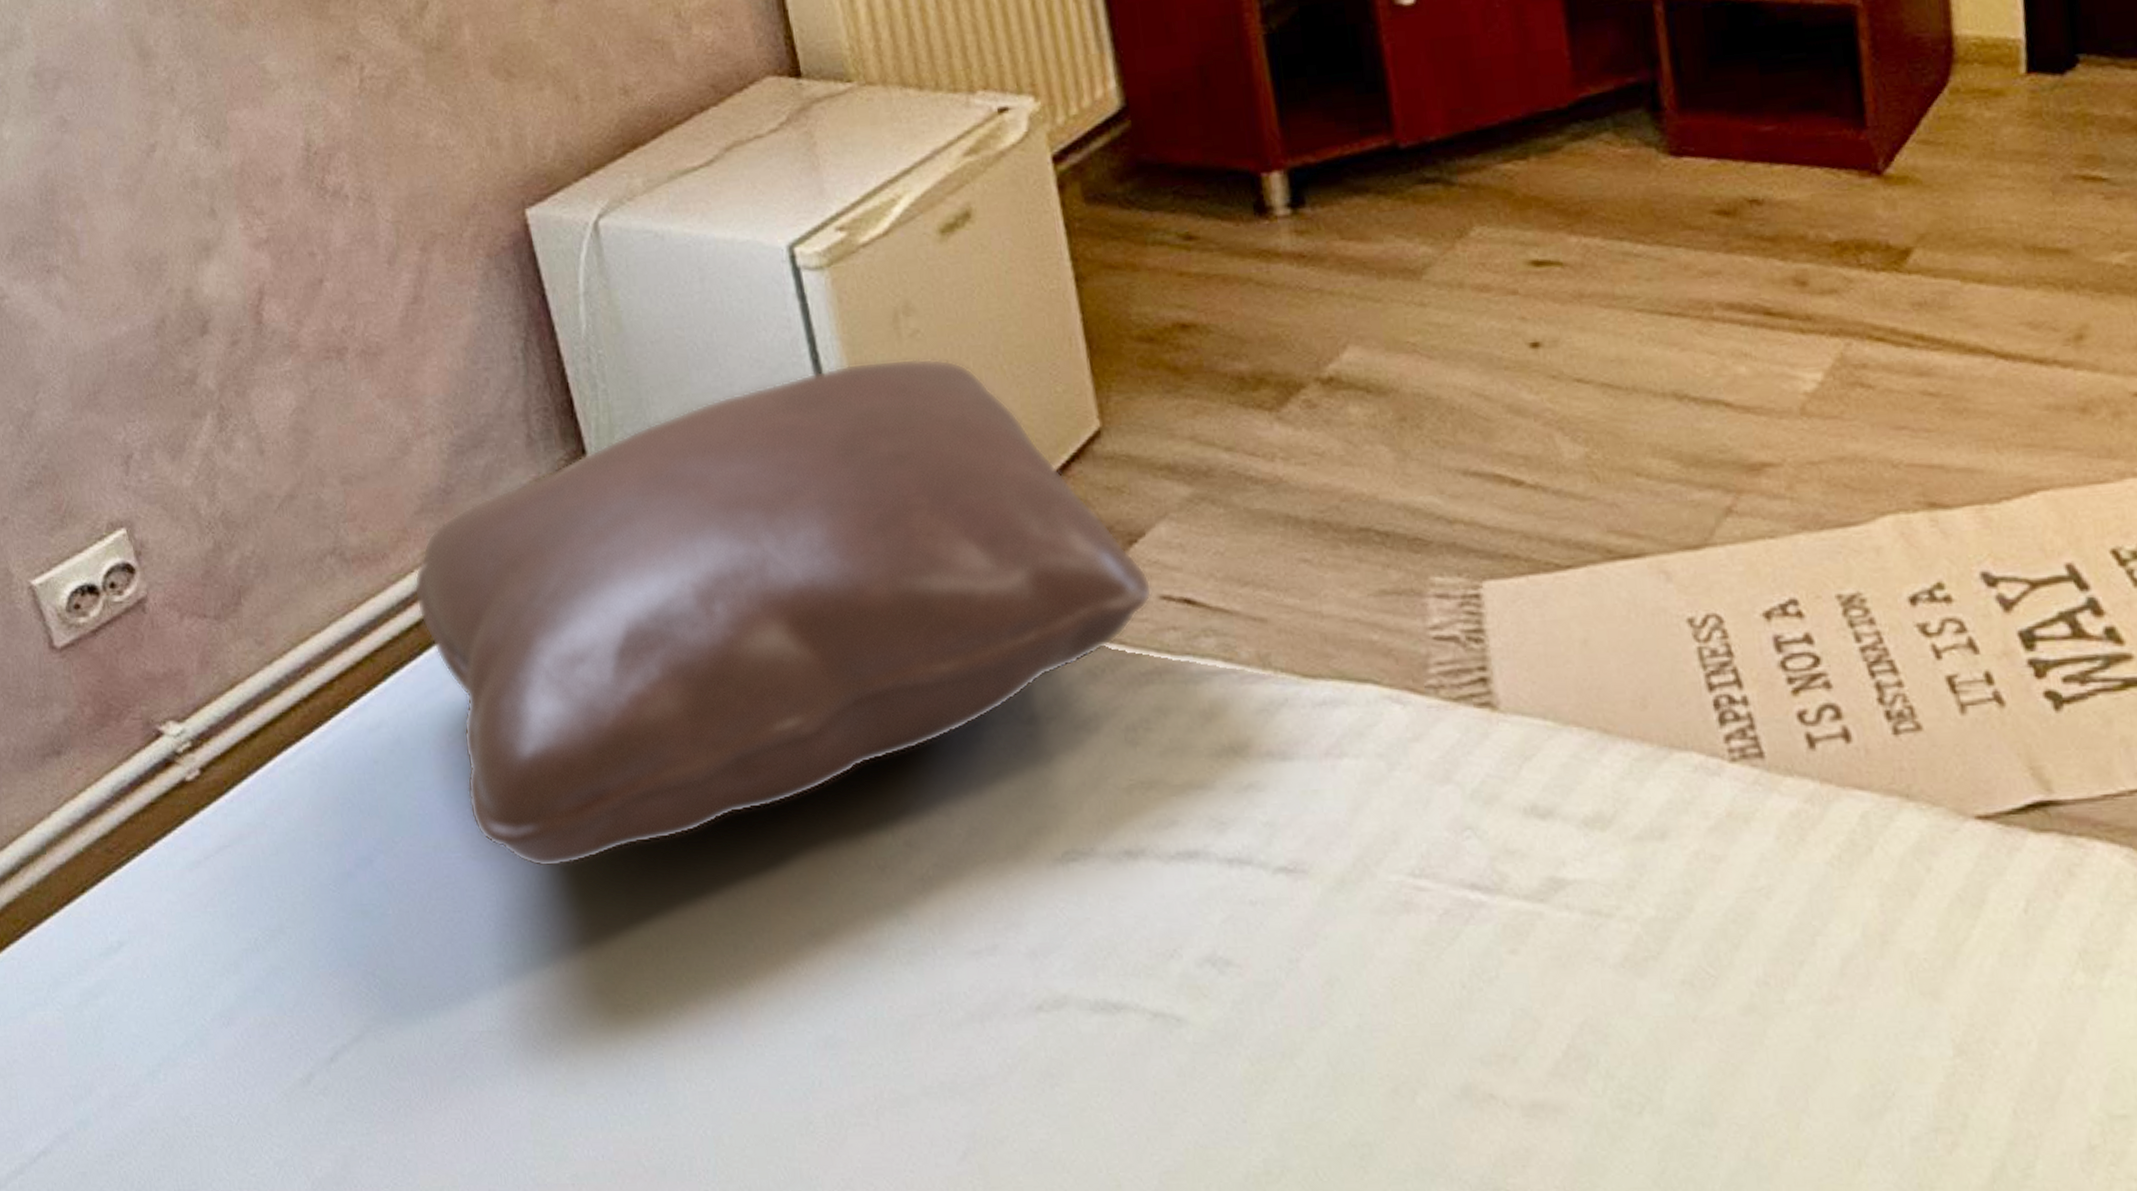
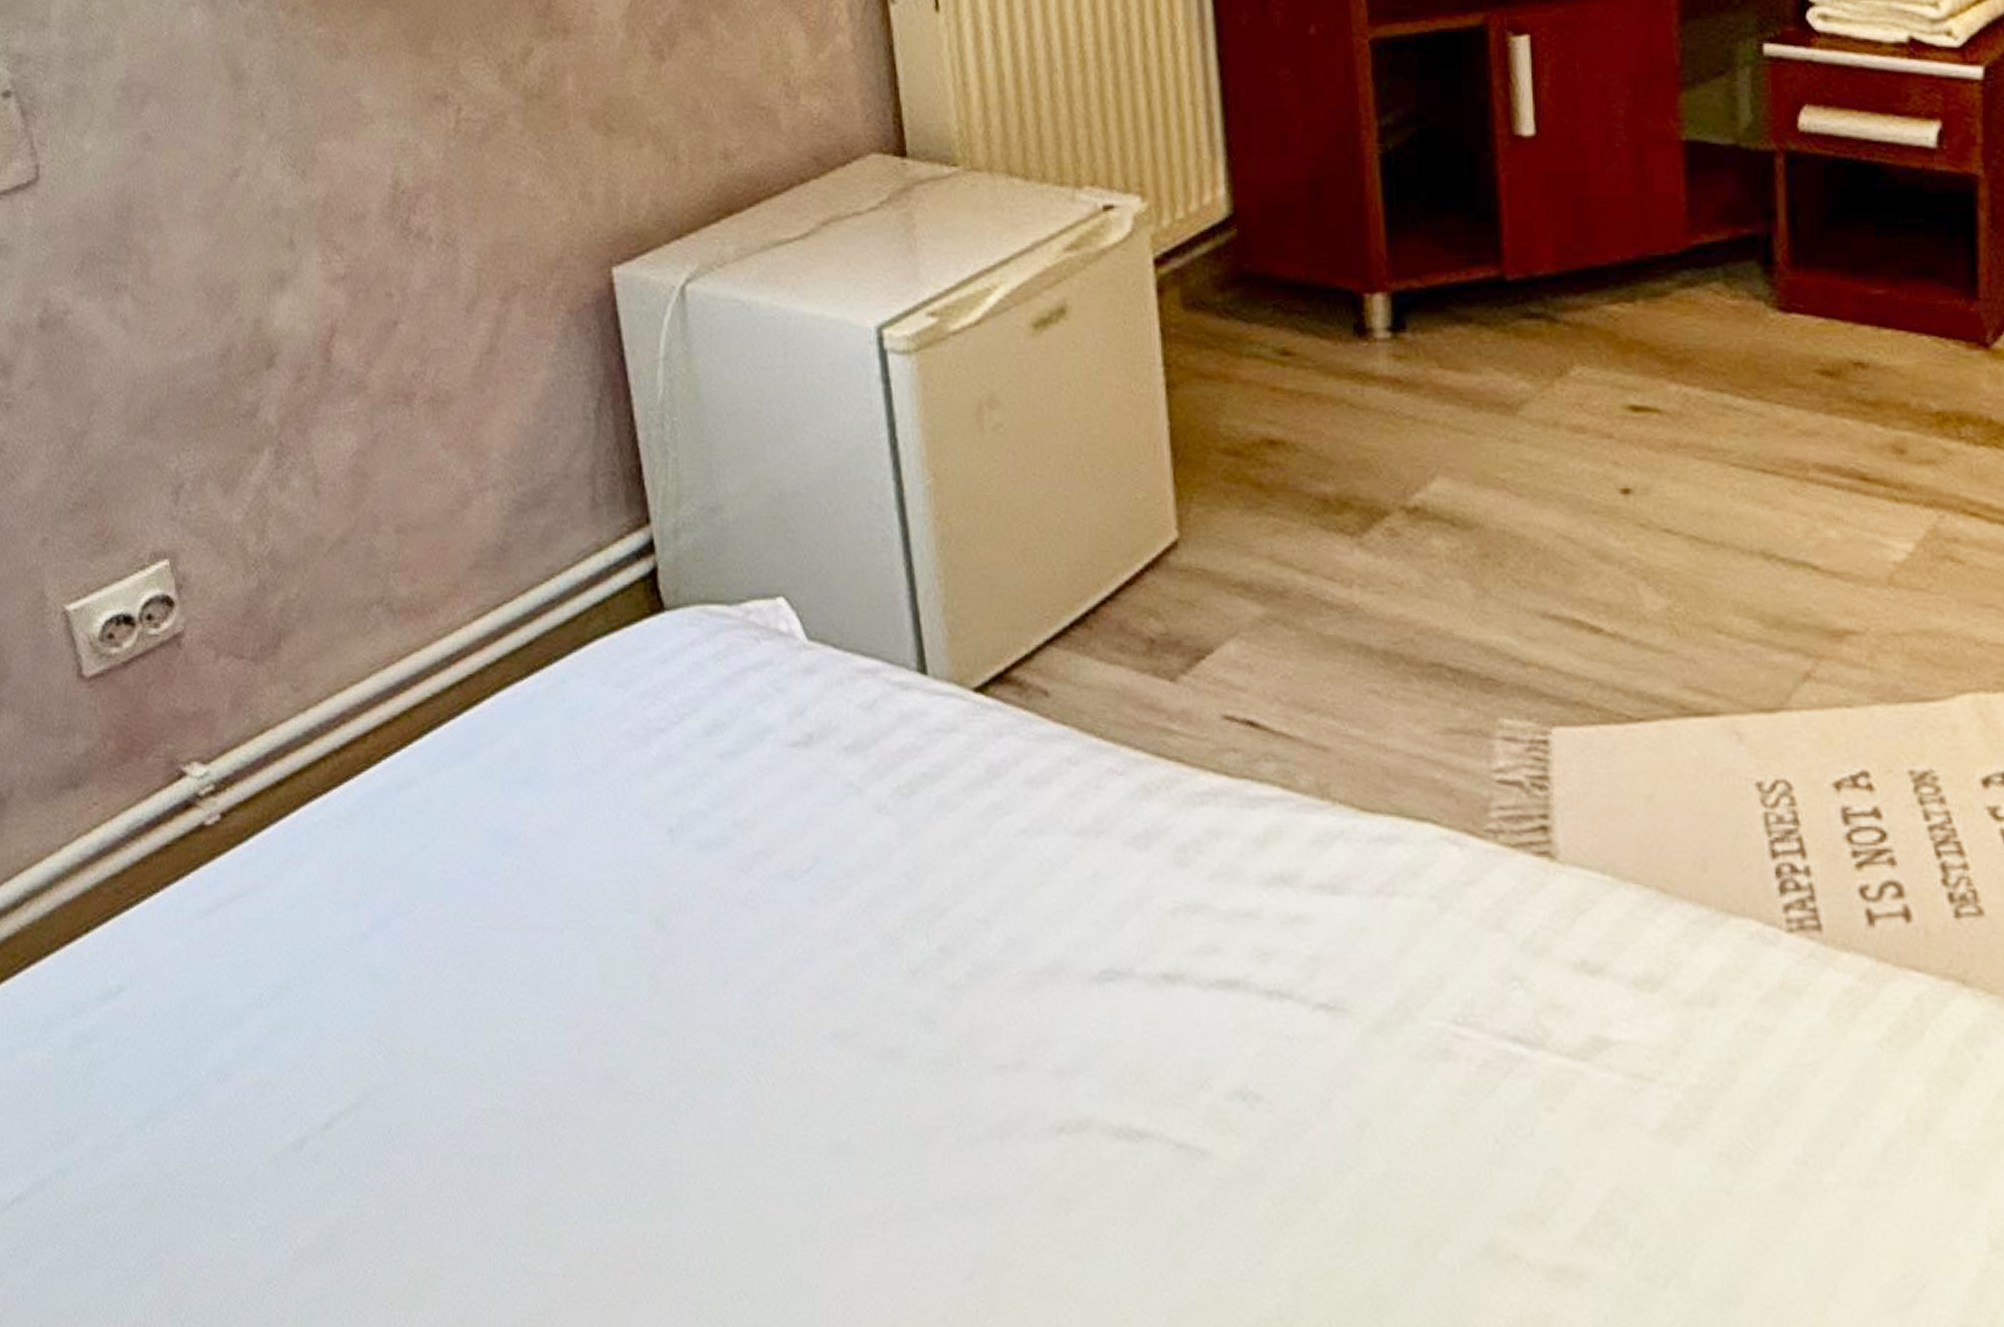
pillow: present [414,358,1152,868] -> none [460,452,1215,945]

